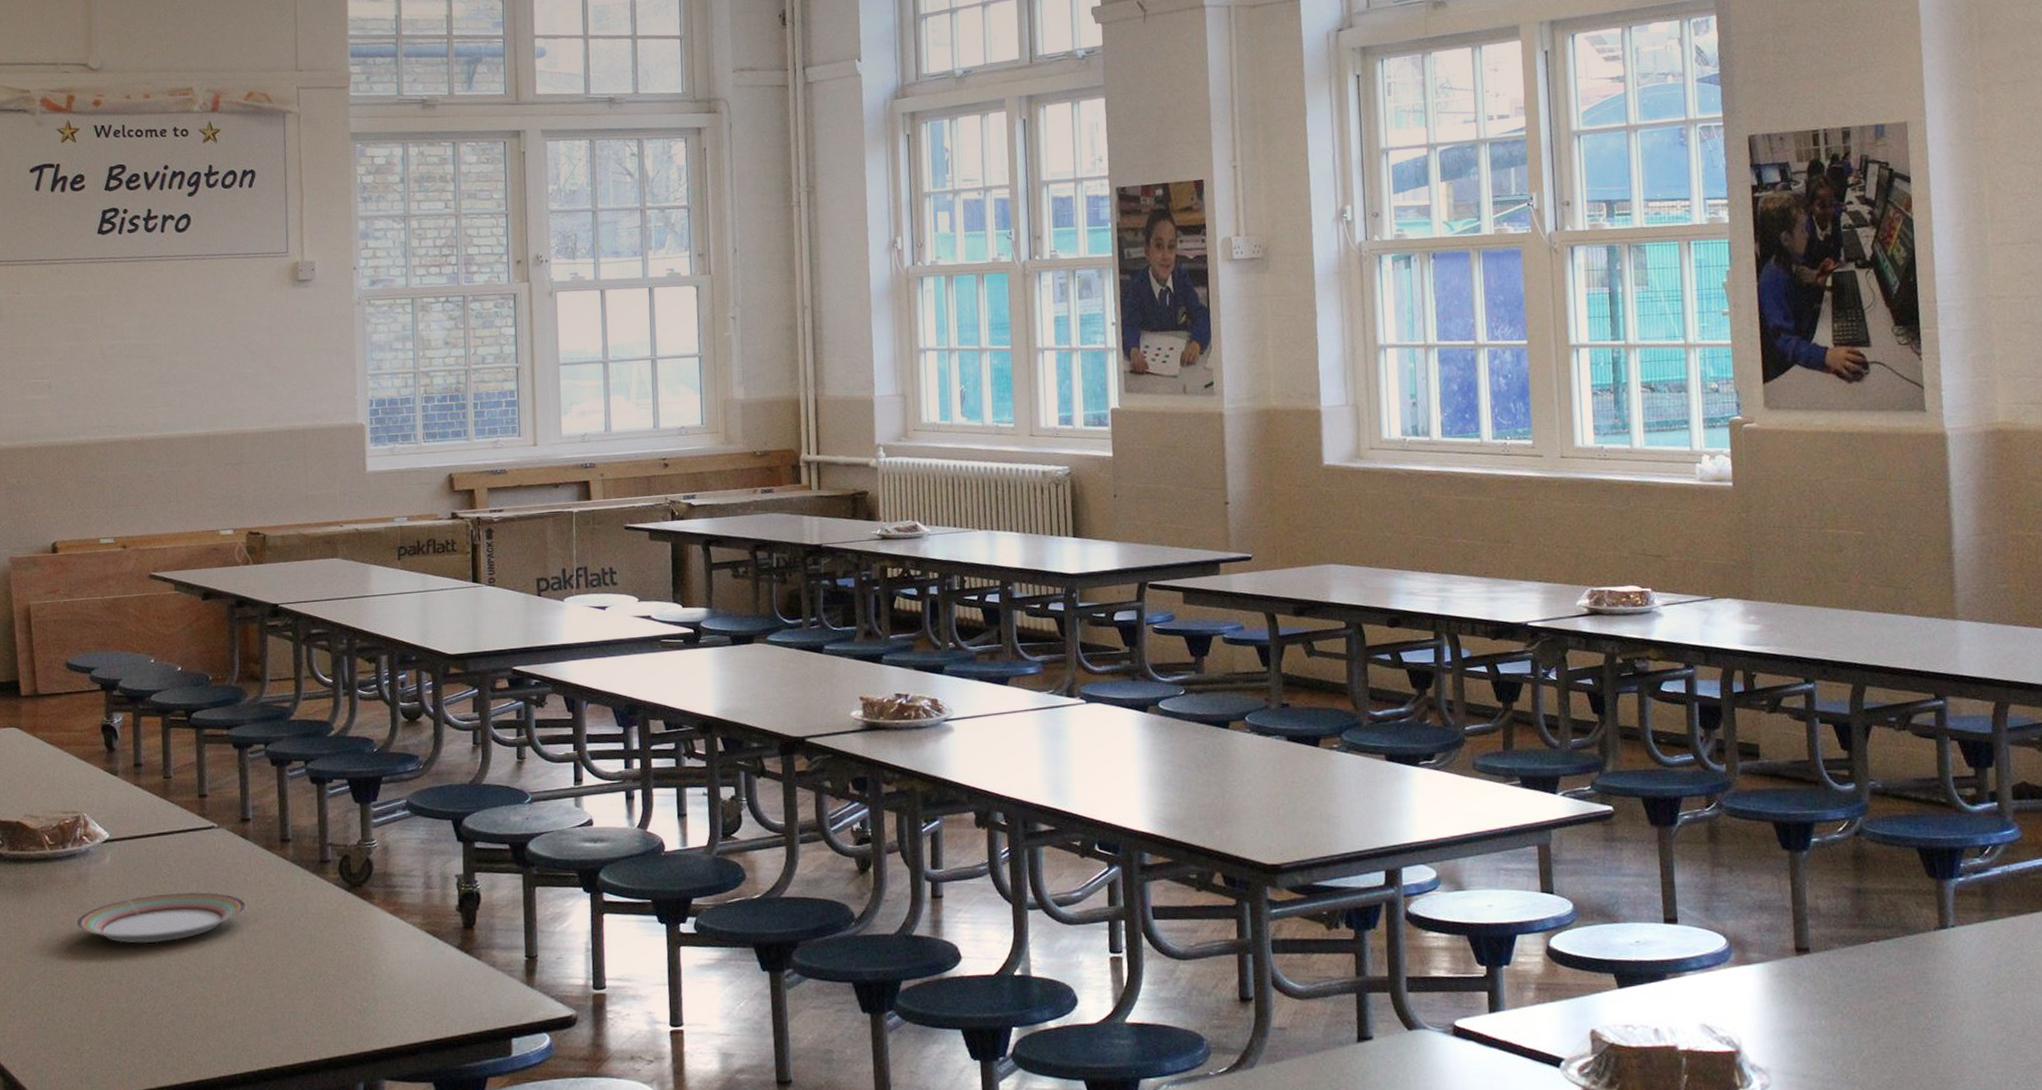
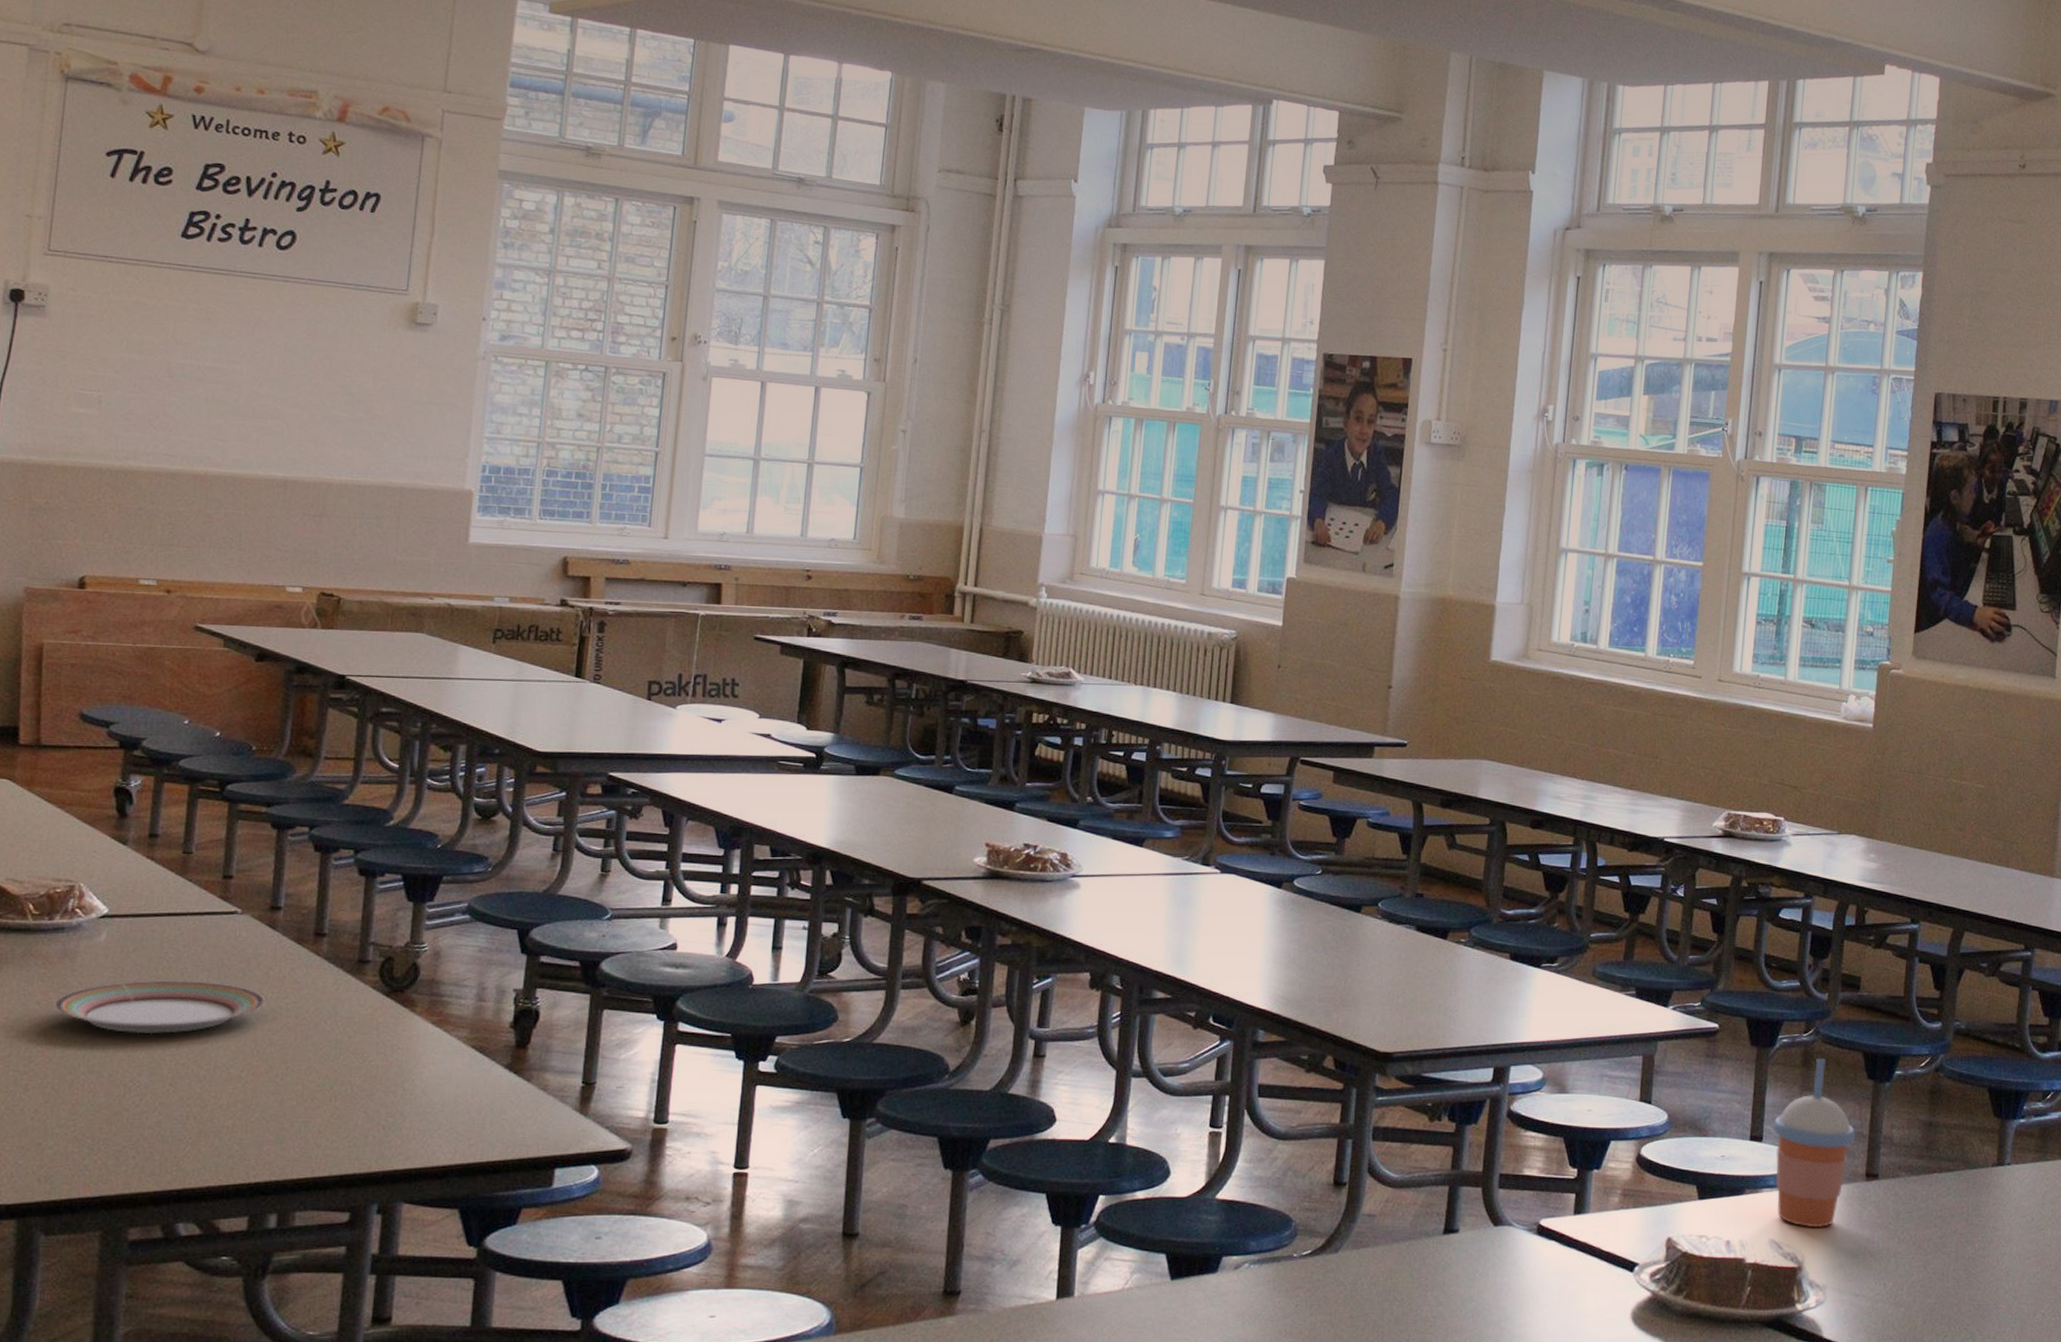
cup with straw: none [1686,831,1778,1009] -> present [1773,1057,1856,1228]

